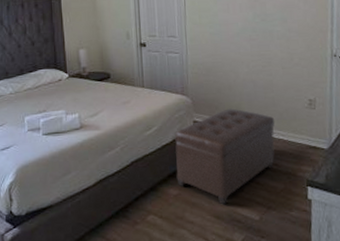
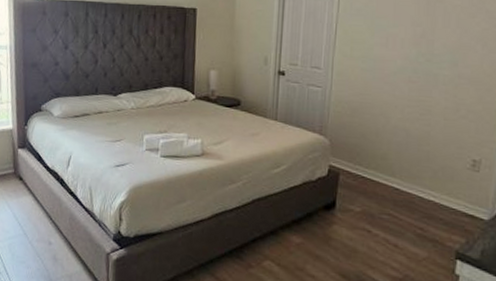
ottoman: present [175,108,275,205] -> none [301,157,426,264]

